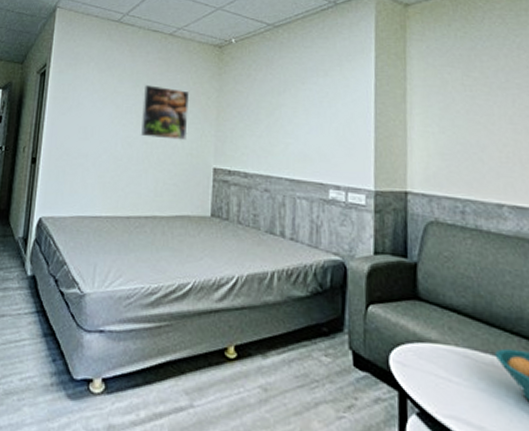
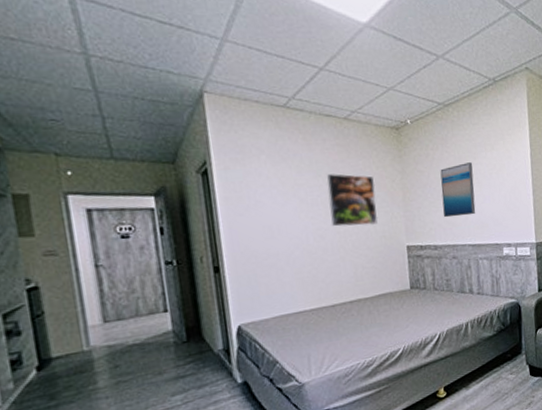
wall art: none [258,87,300,145] -> present [440,162,476,218]

